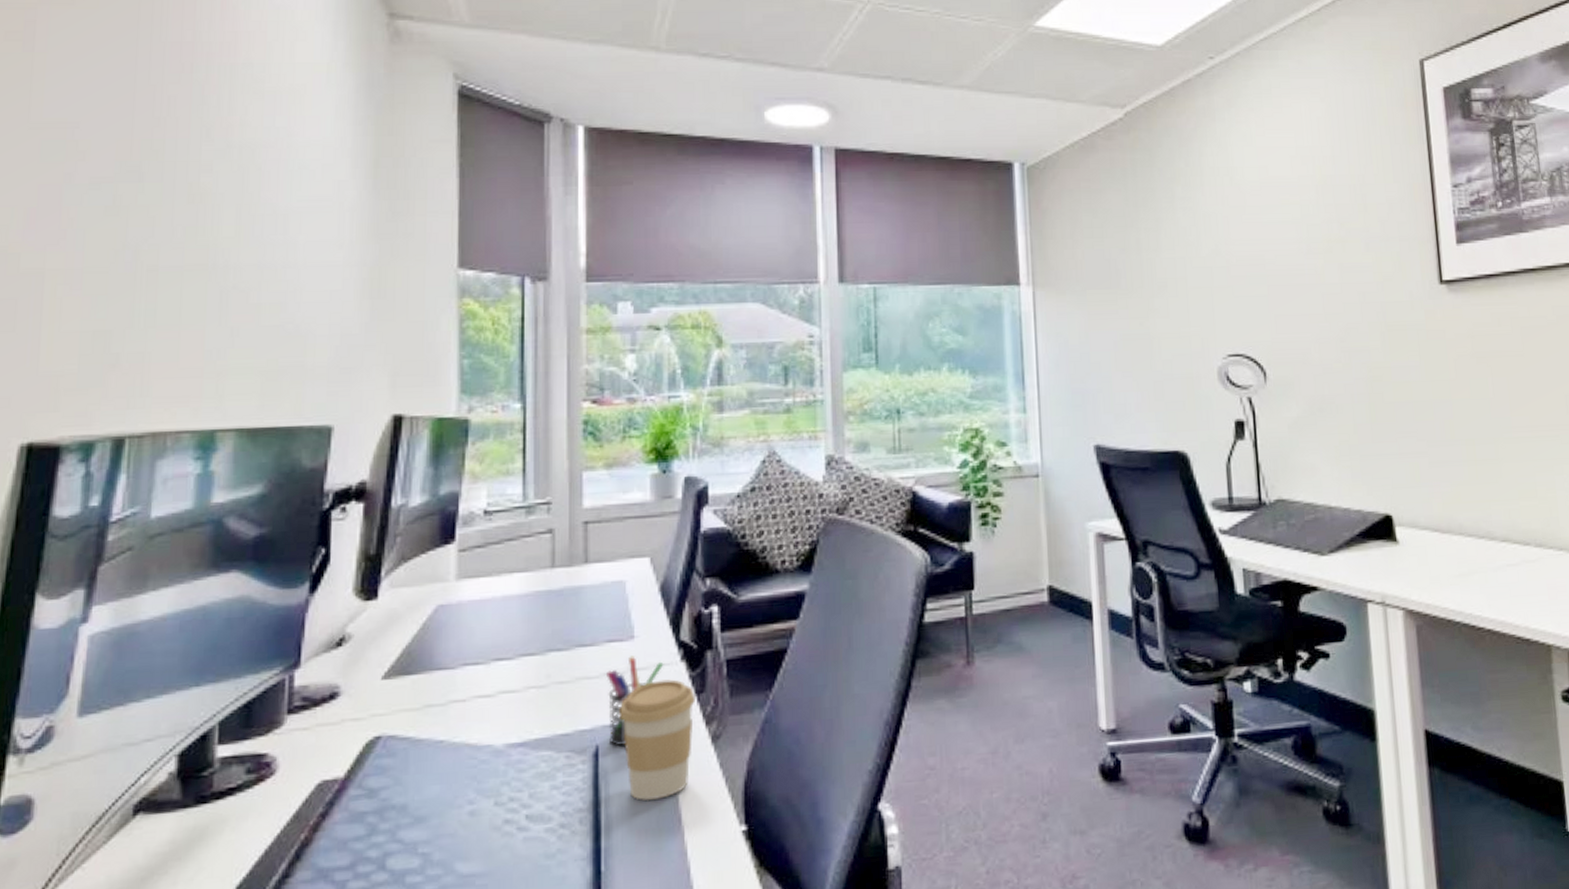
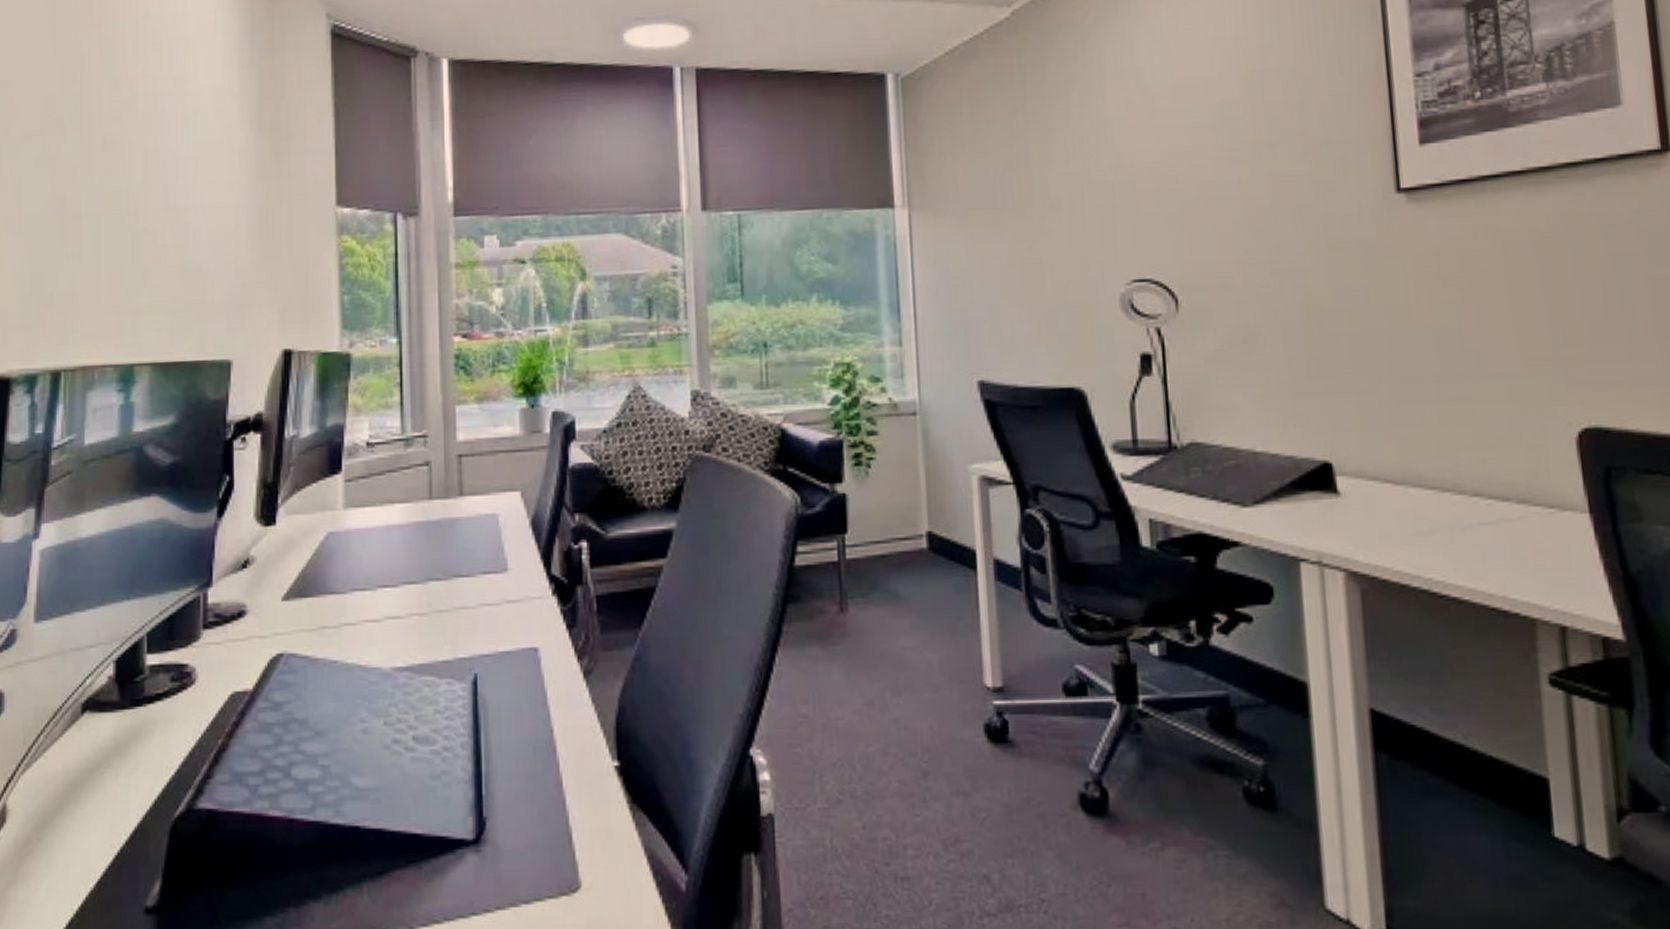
pen holder: present [606,655,664,747] -> none [483,588,537,676]
coffee cup: present [618,679,695,800] -> none [495,613,567,730]

